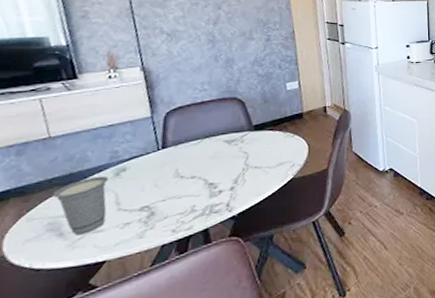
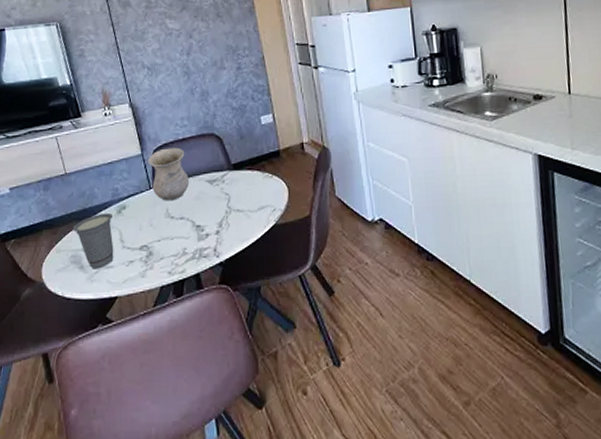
vase: none [157,110,205,162] -> present [147,147,189,201]

